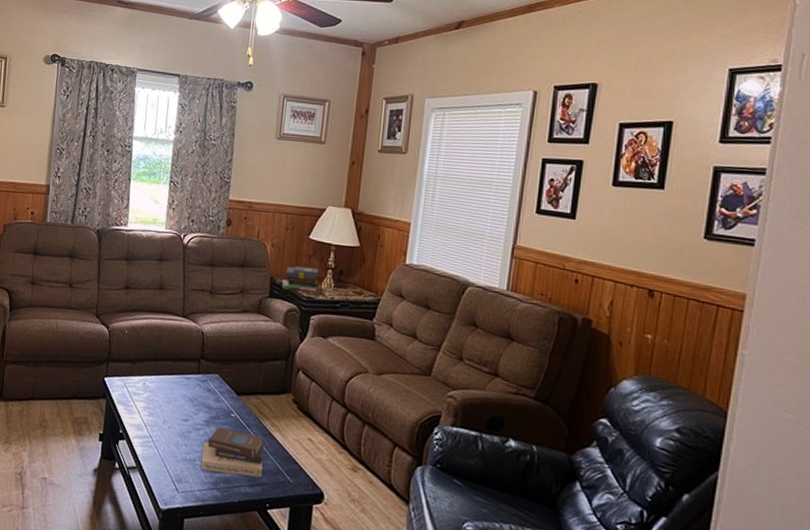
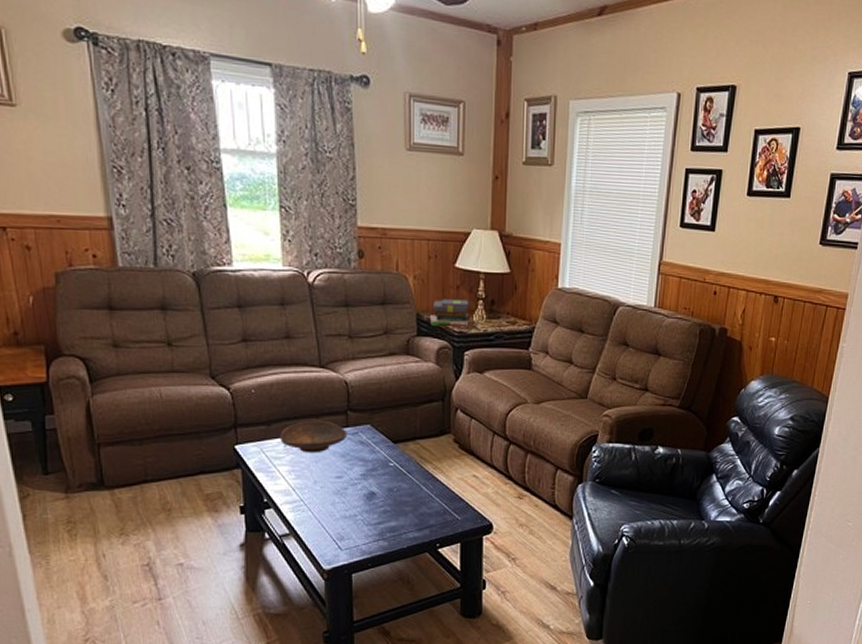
decorative bowl: none [141,363,198,395] -> present [280,420,348,453]
books: present [200,426,264,478] -> none [362,478,430,524]

